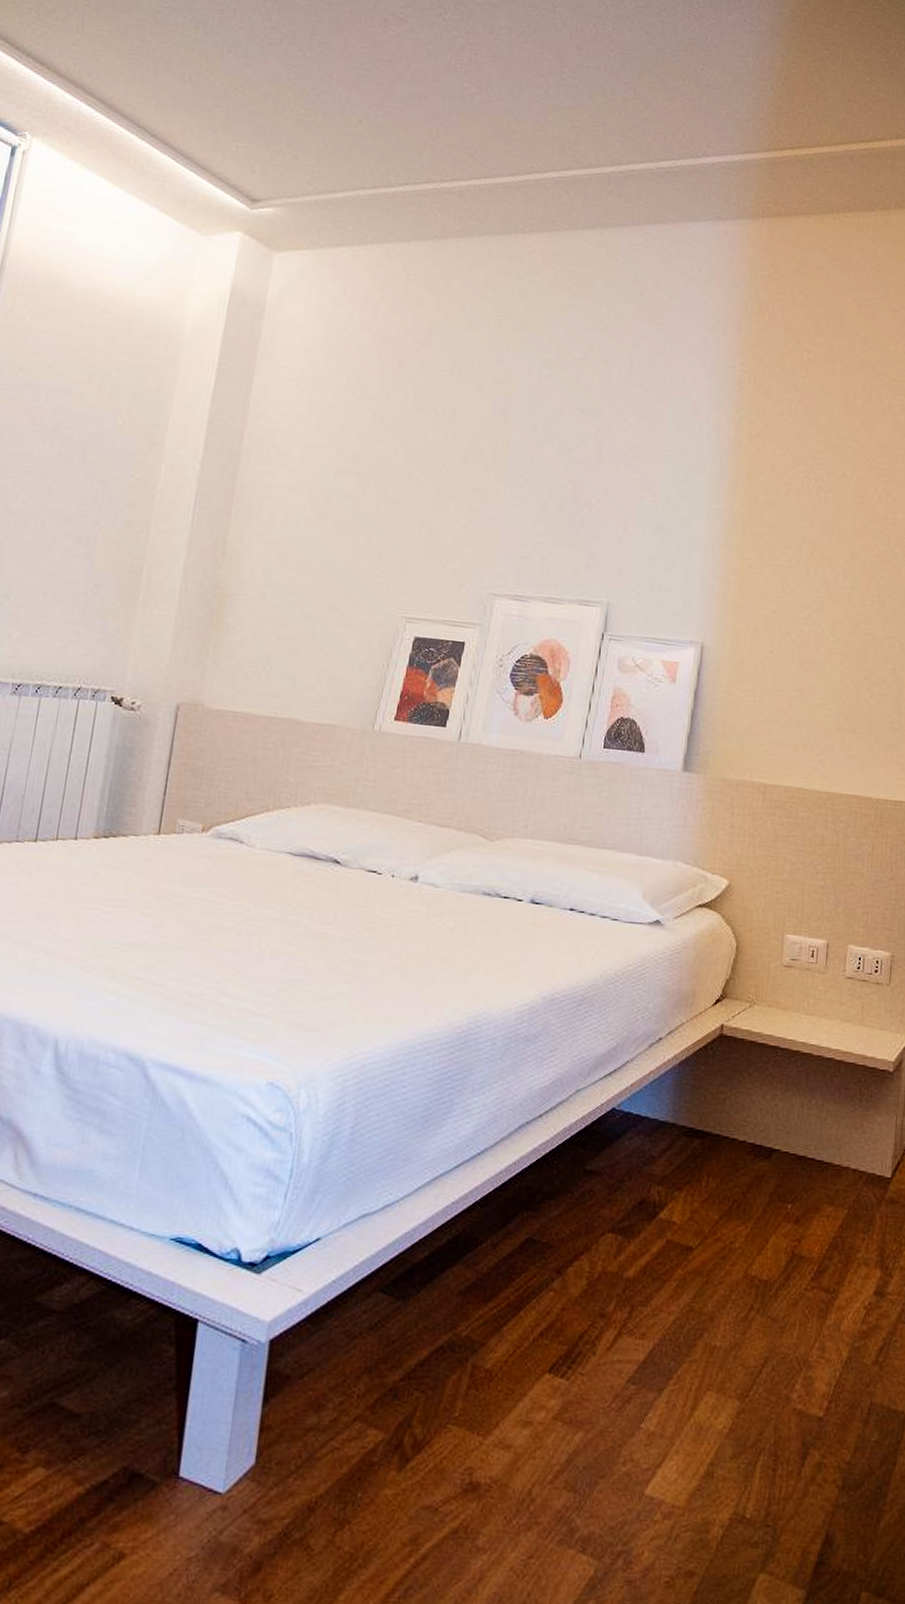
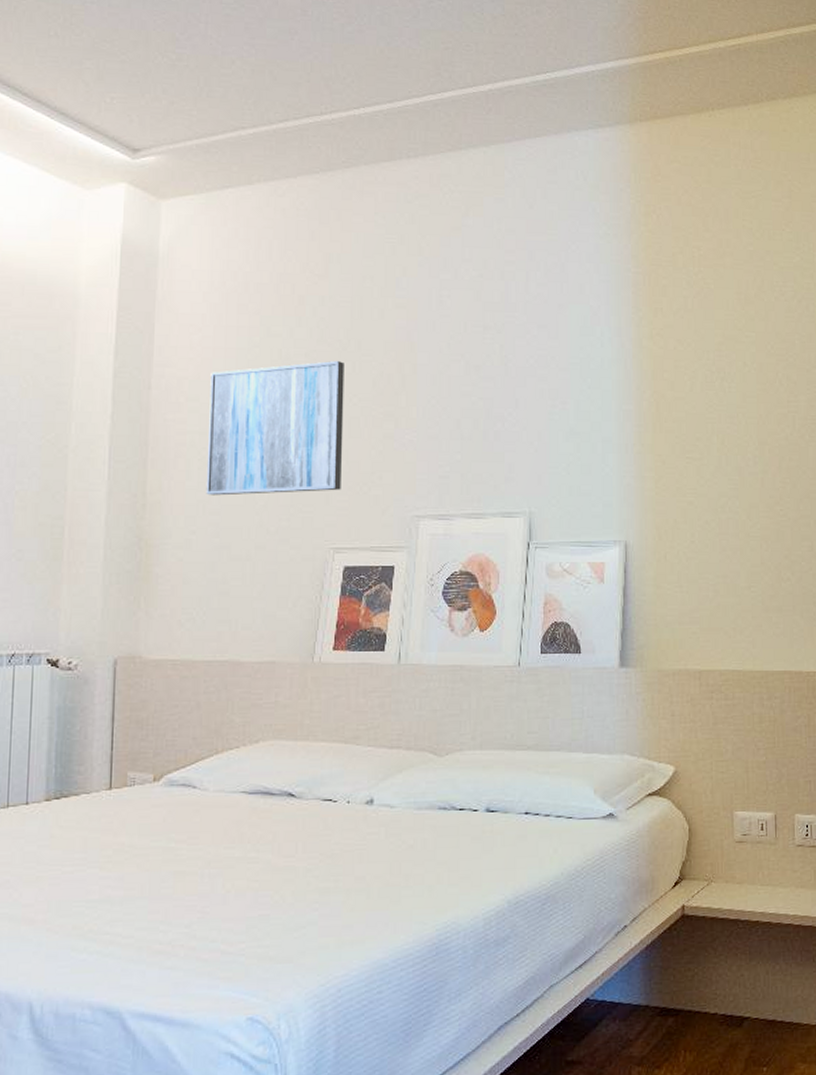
wall art: none [285,428,437,560] -> present [206,360,344,496]

